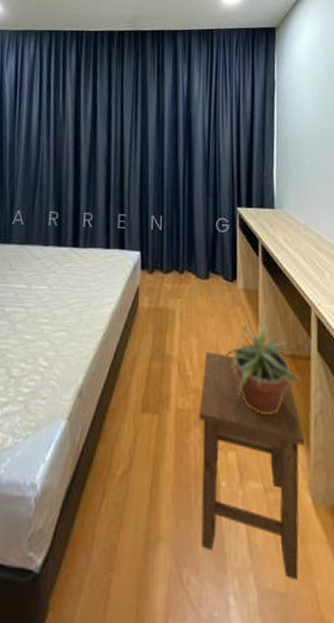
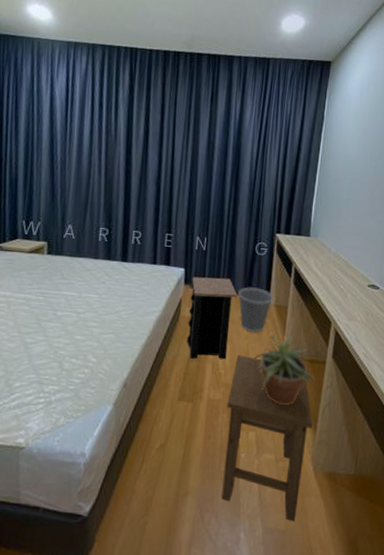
side table: none [147,260,200,358] -> present [187,276,237,359]
wastebasket: none [202,269,240,324] -> present [238,287,273,333]

